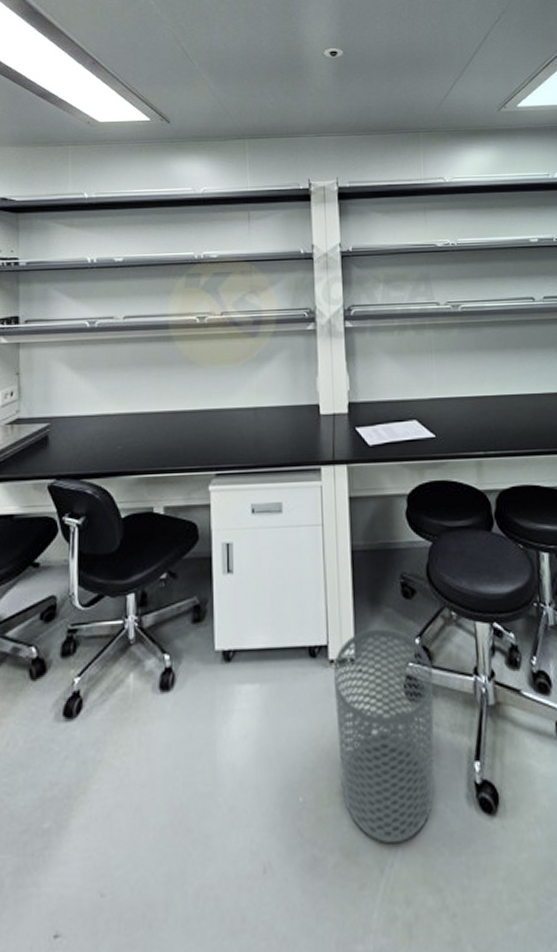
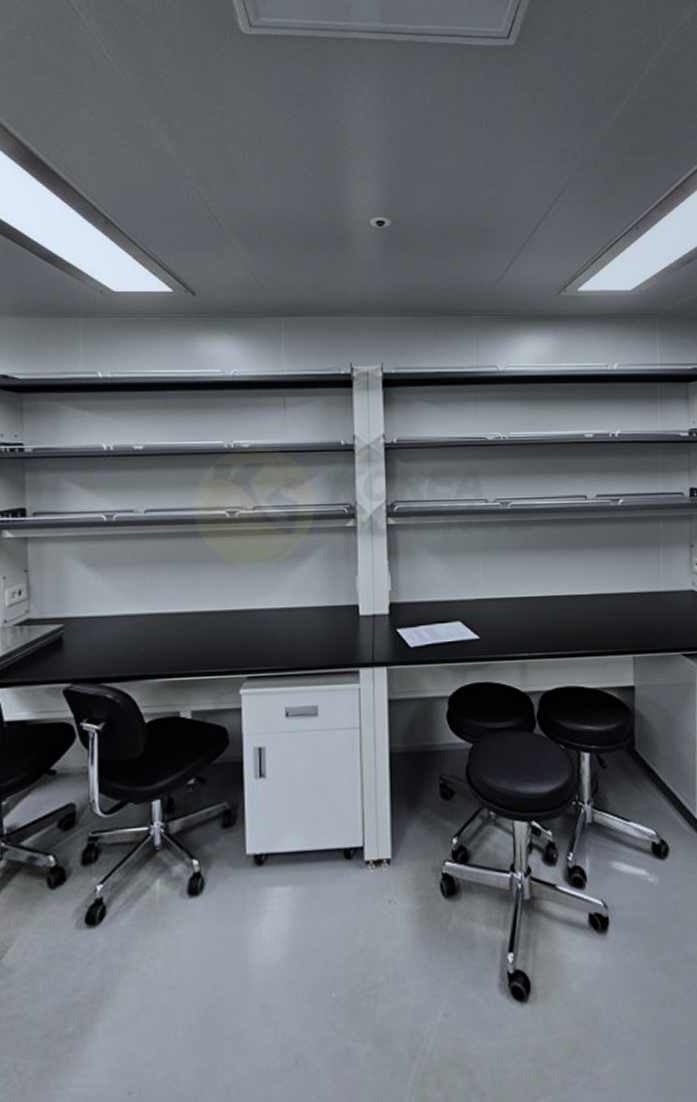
waste bin: present [334,628,434,844] -> none [370,829,470,1033]

